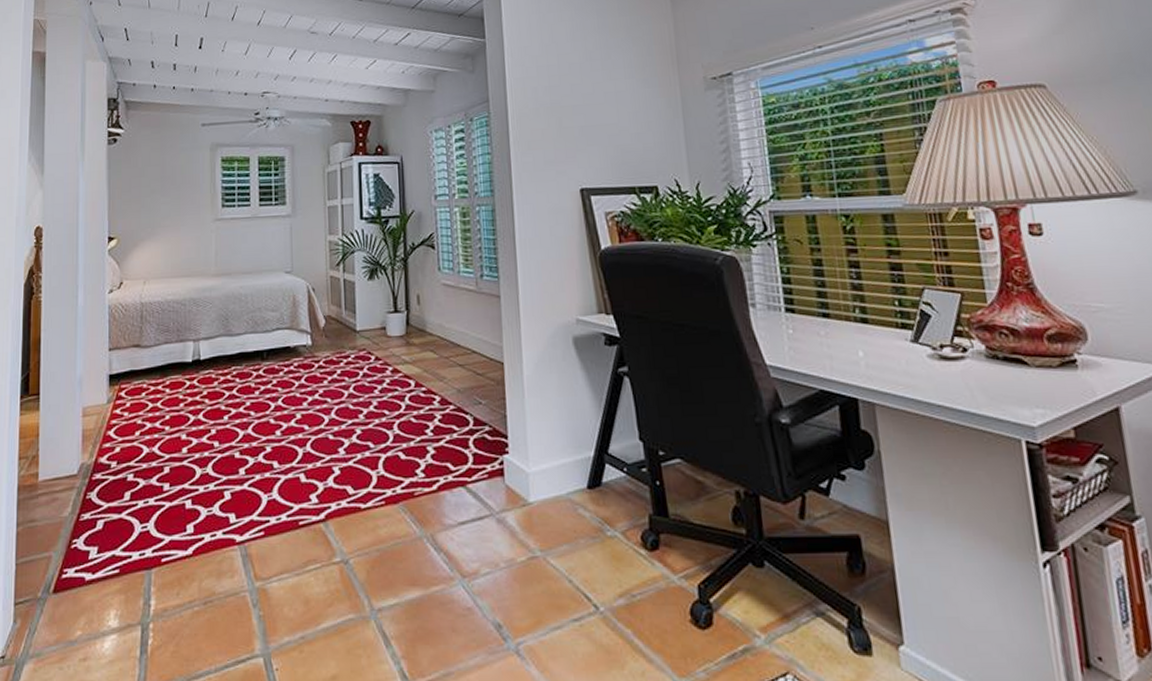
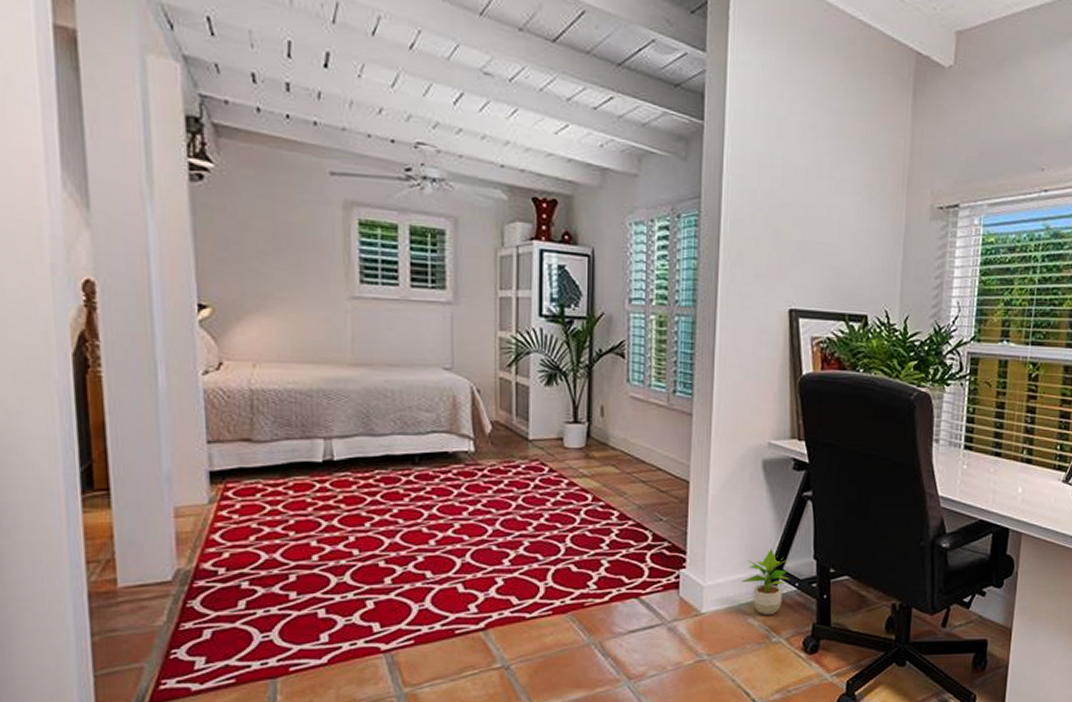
potted plant: none [566,430,616,505] -> present [741,549,789,615]

